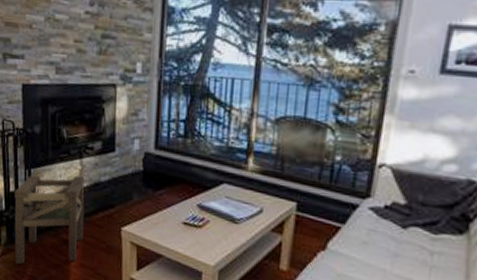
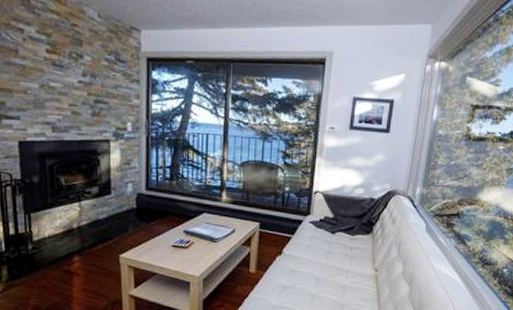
stool: present [14,175,85,265] -> none [14,216,85,298]

